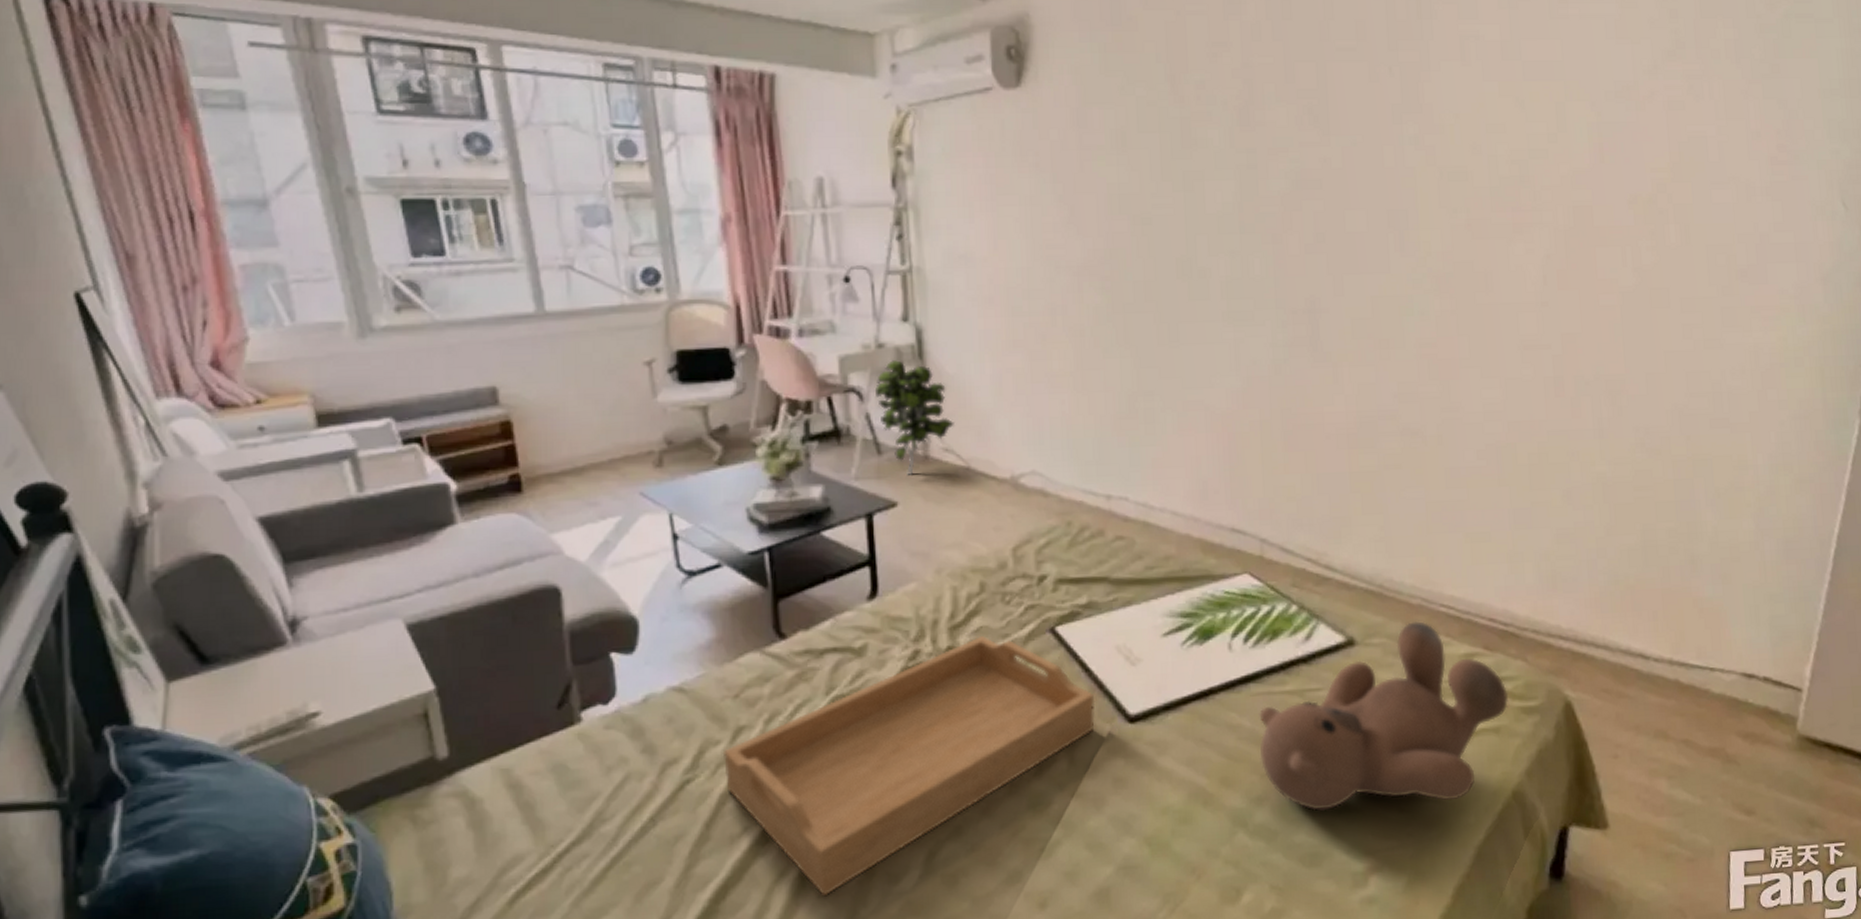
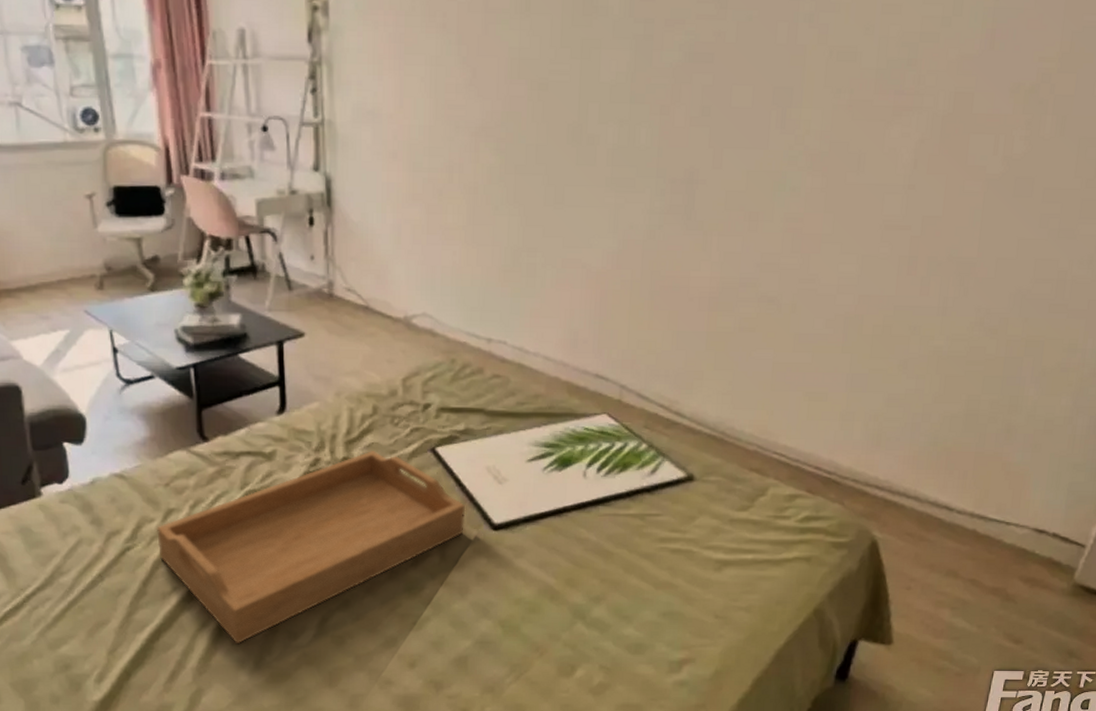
indoor plant: present [875,360,954,475] -> none [288,206,357,310]
teddy bear: present [1259,621,1509,811] -> none [601,465,823,612]

